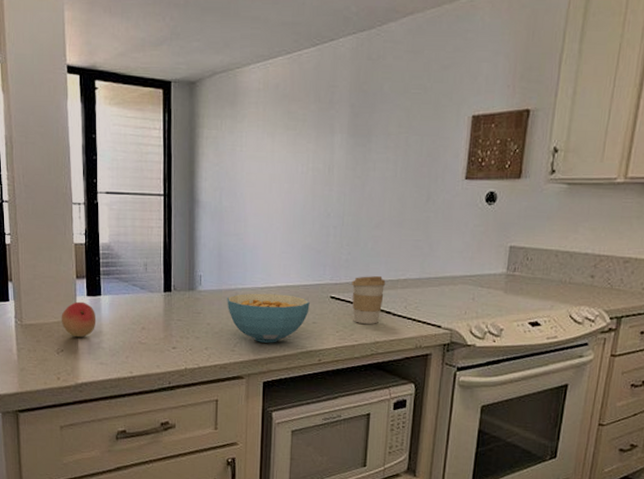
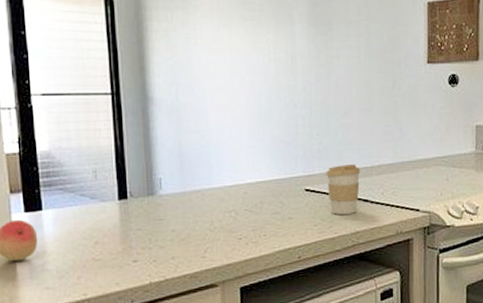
cereal bowl: present [227,293,310,343] -> none [192,191,284,245]

